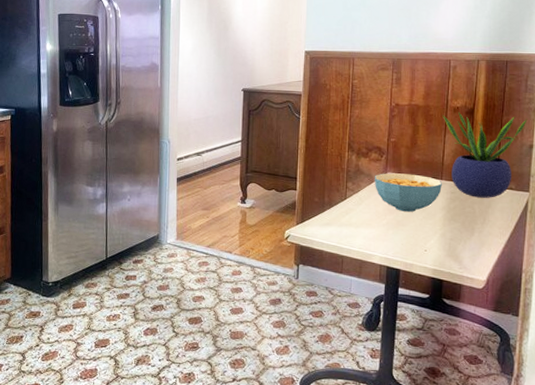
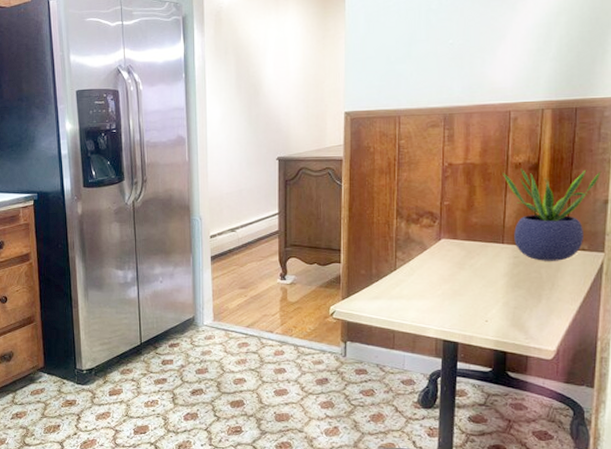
cereal bowl: present [374,173,442,212] -> none [426,239,503,280]

